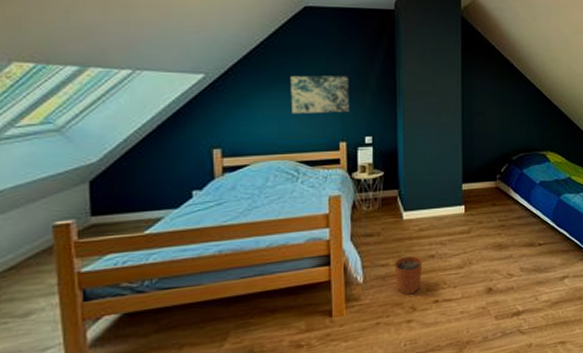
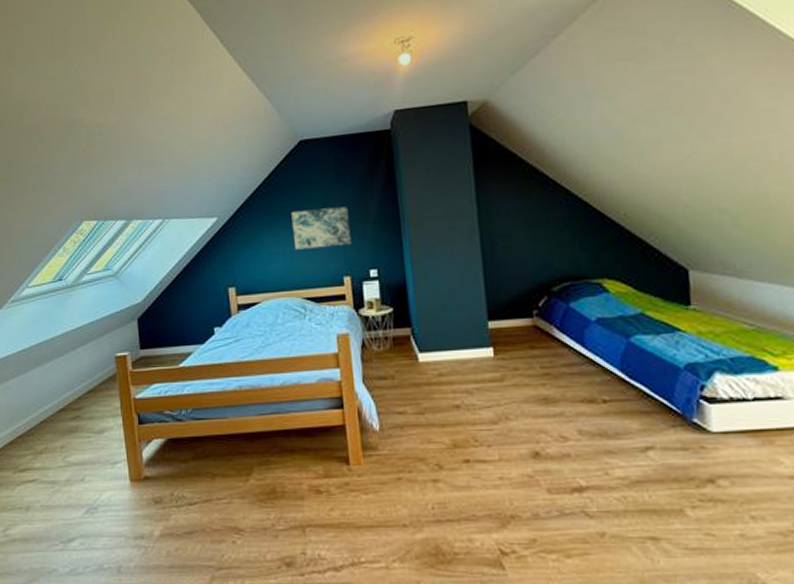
plant pot: present [394,250,423,295] -> none [413,397,447,450]

